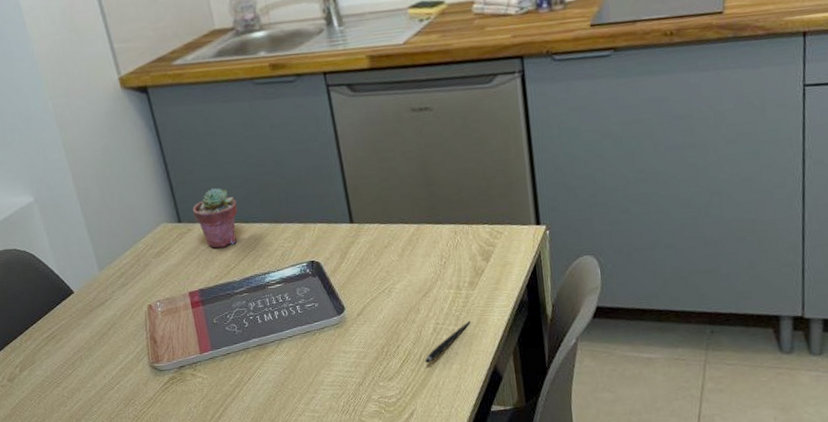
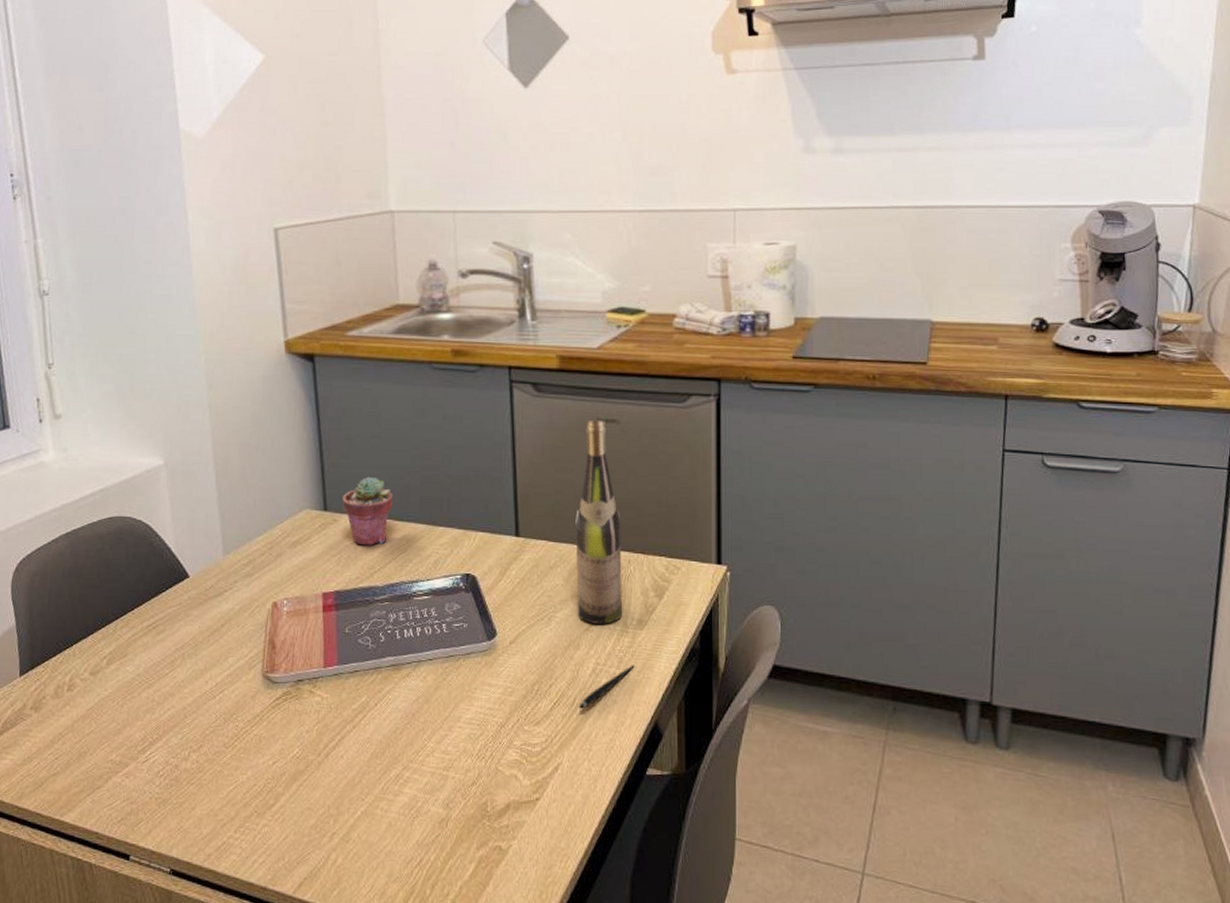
wine bottle: none [401,109,454,291] -> present [575,419,622,624]

